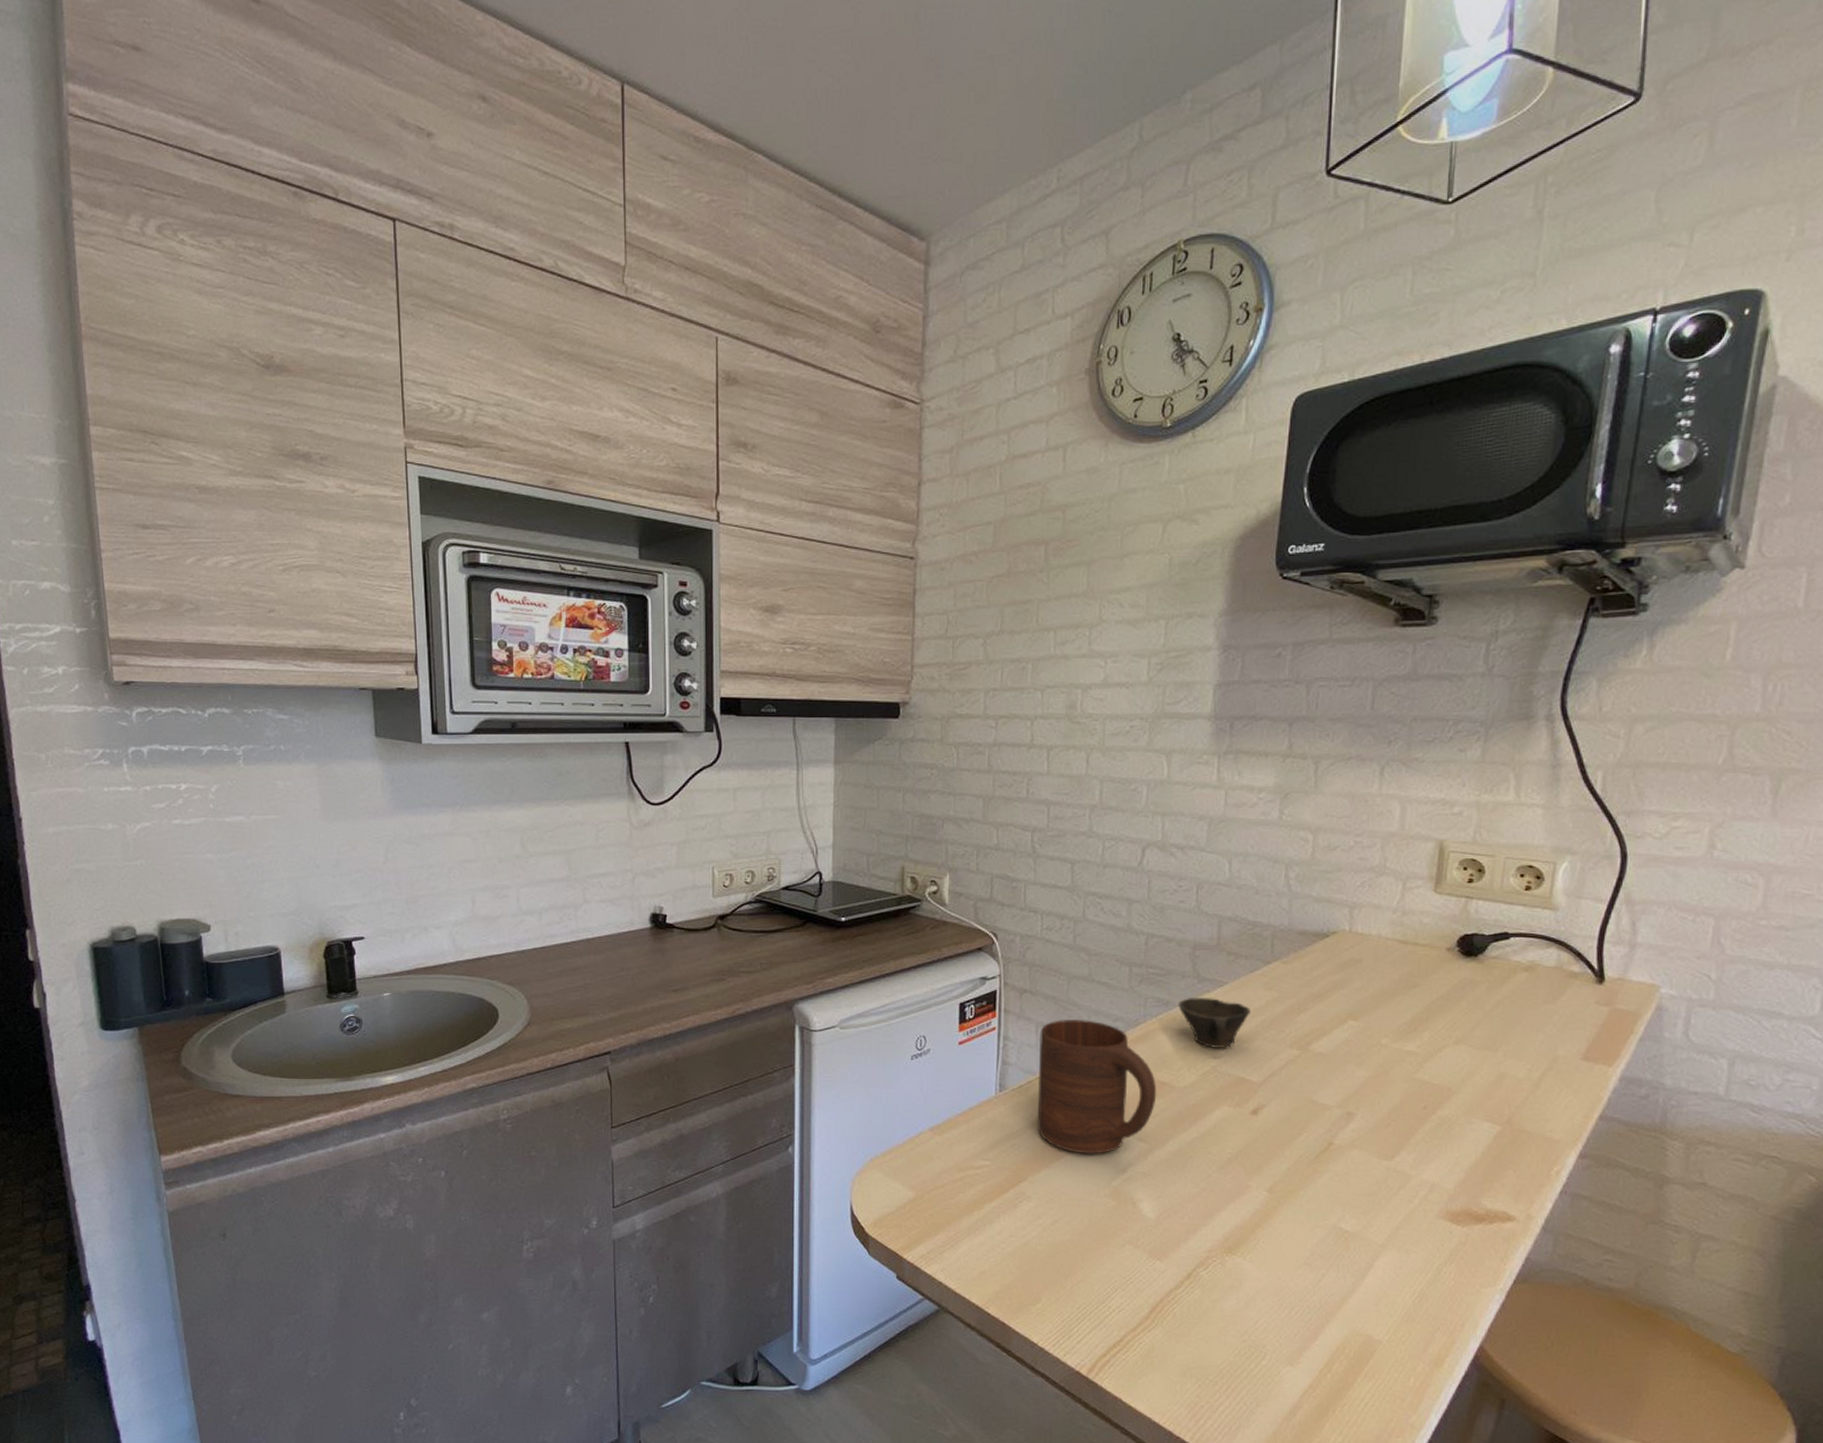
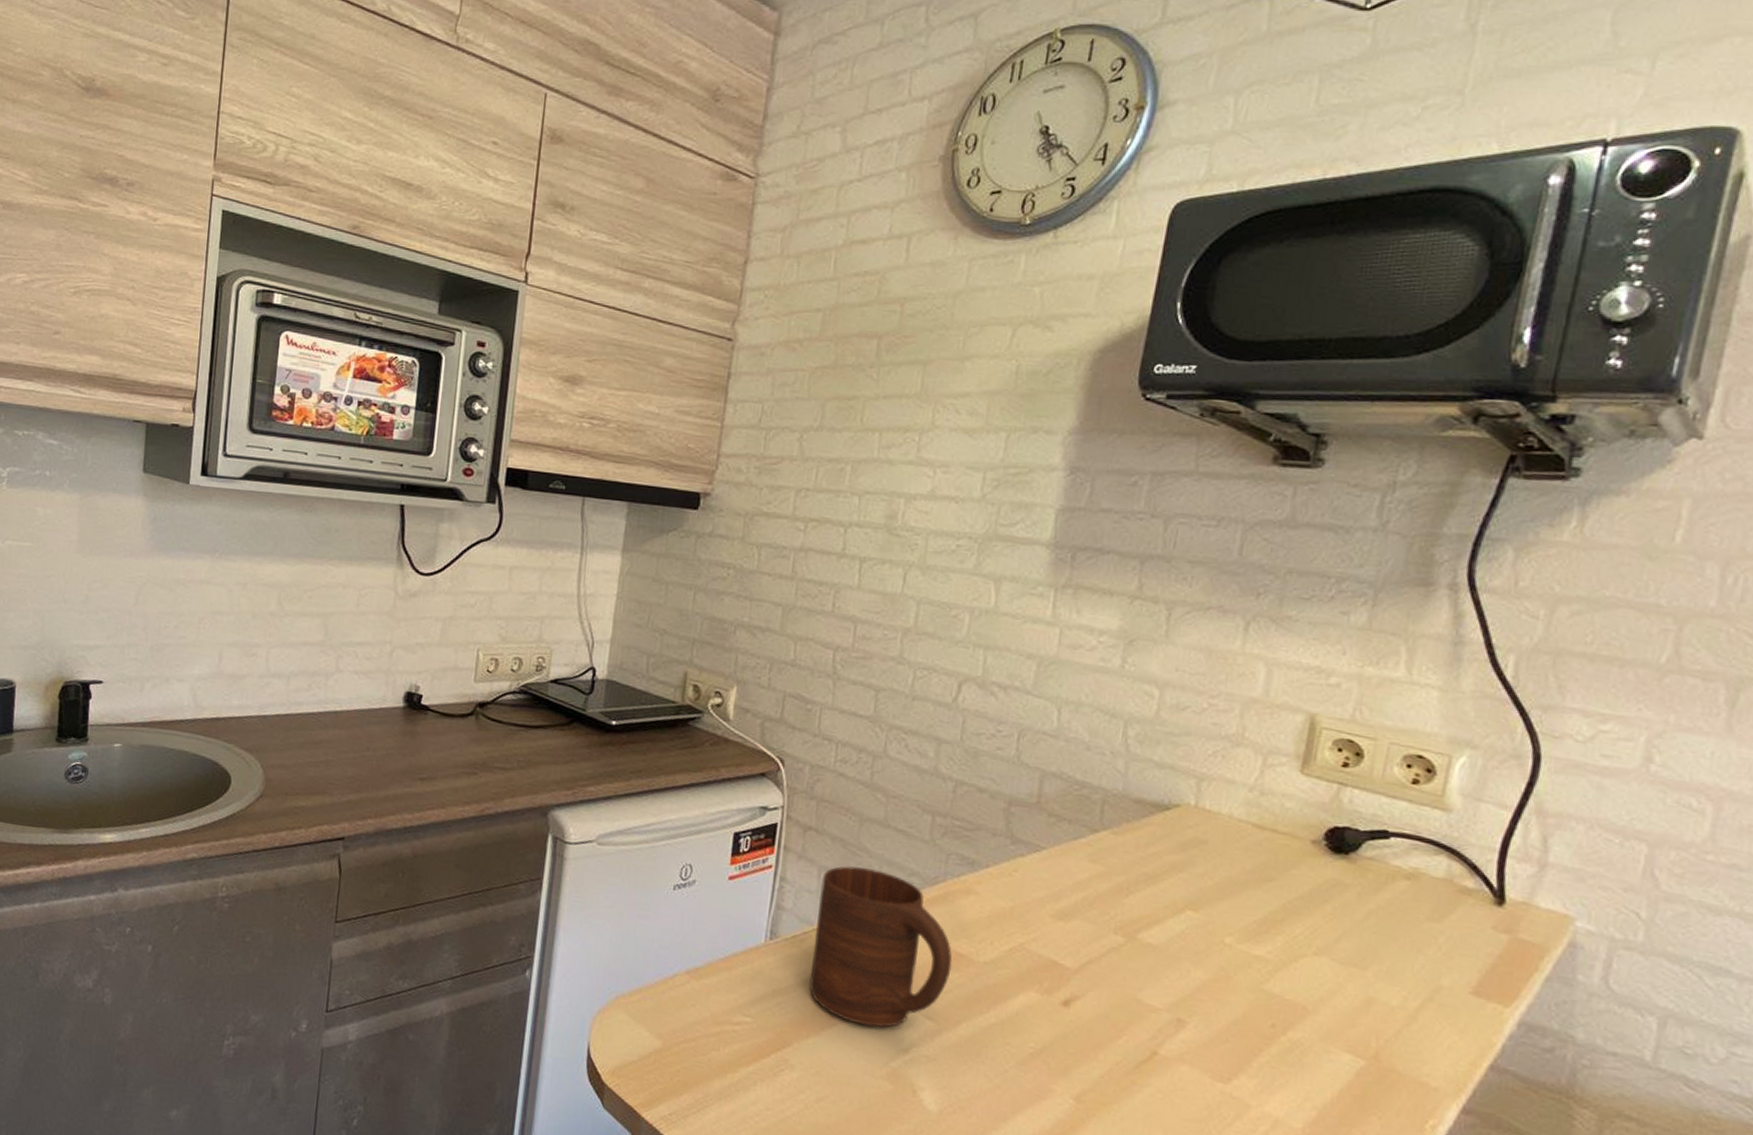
cup: present [1178,998,1250,1049] -> none [985,859,1070,925]

